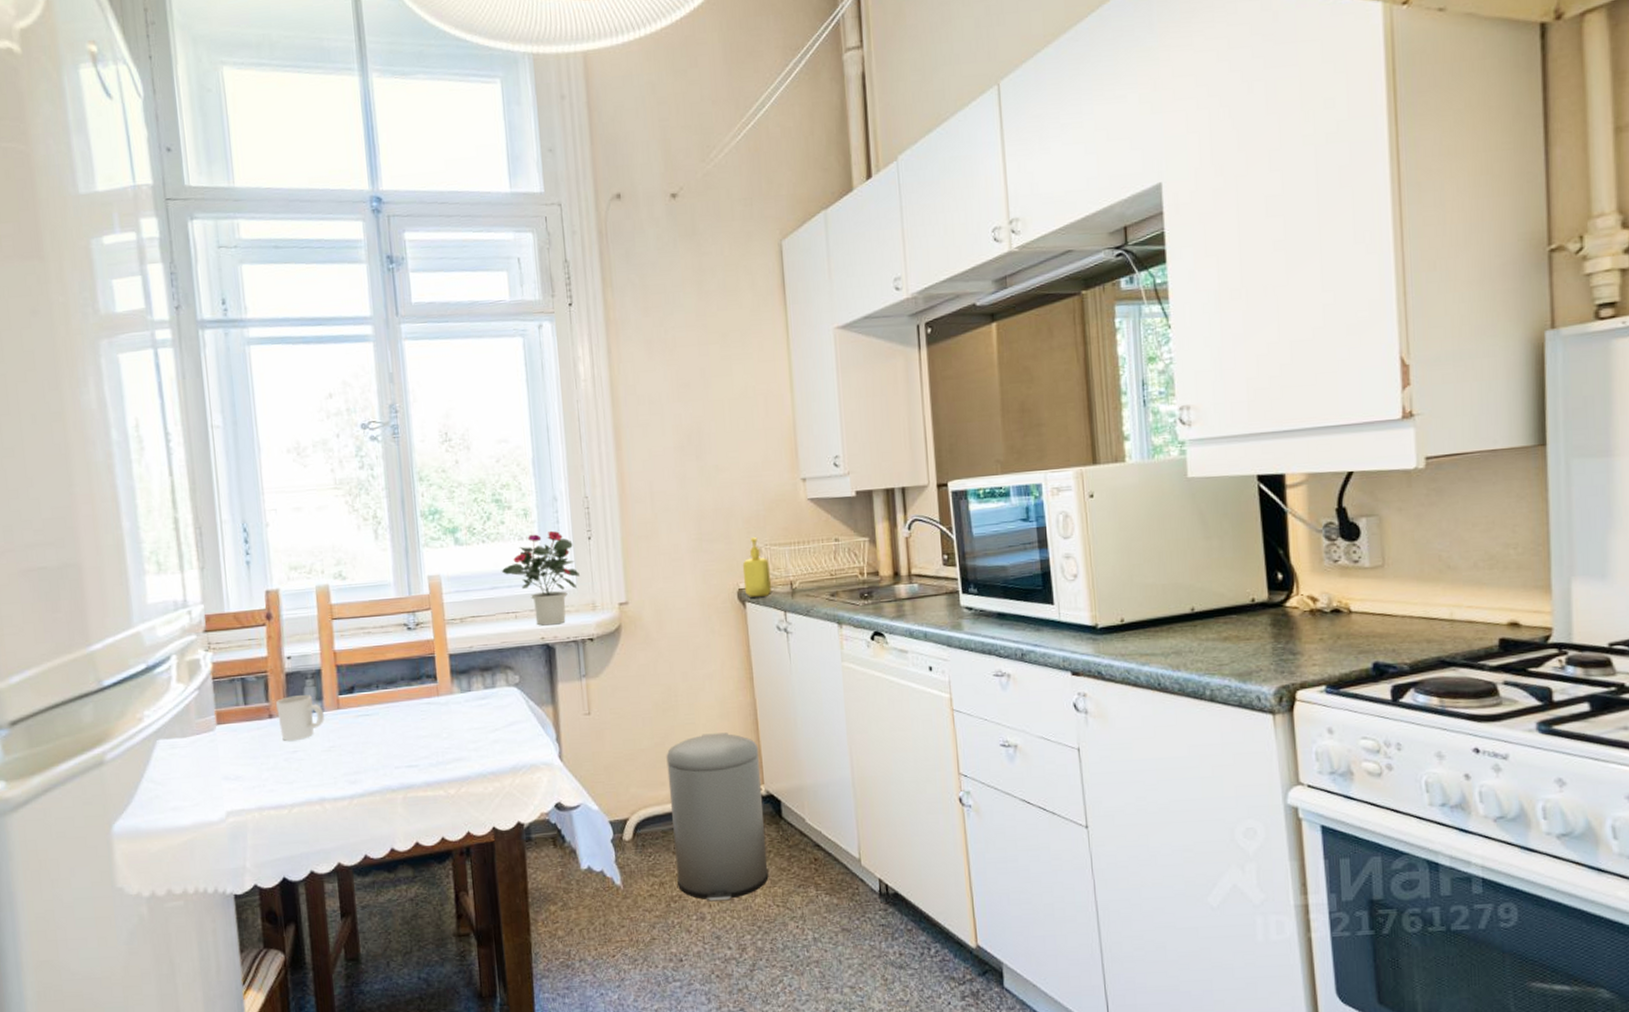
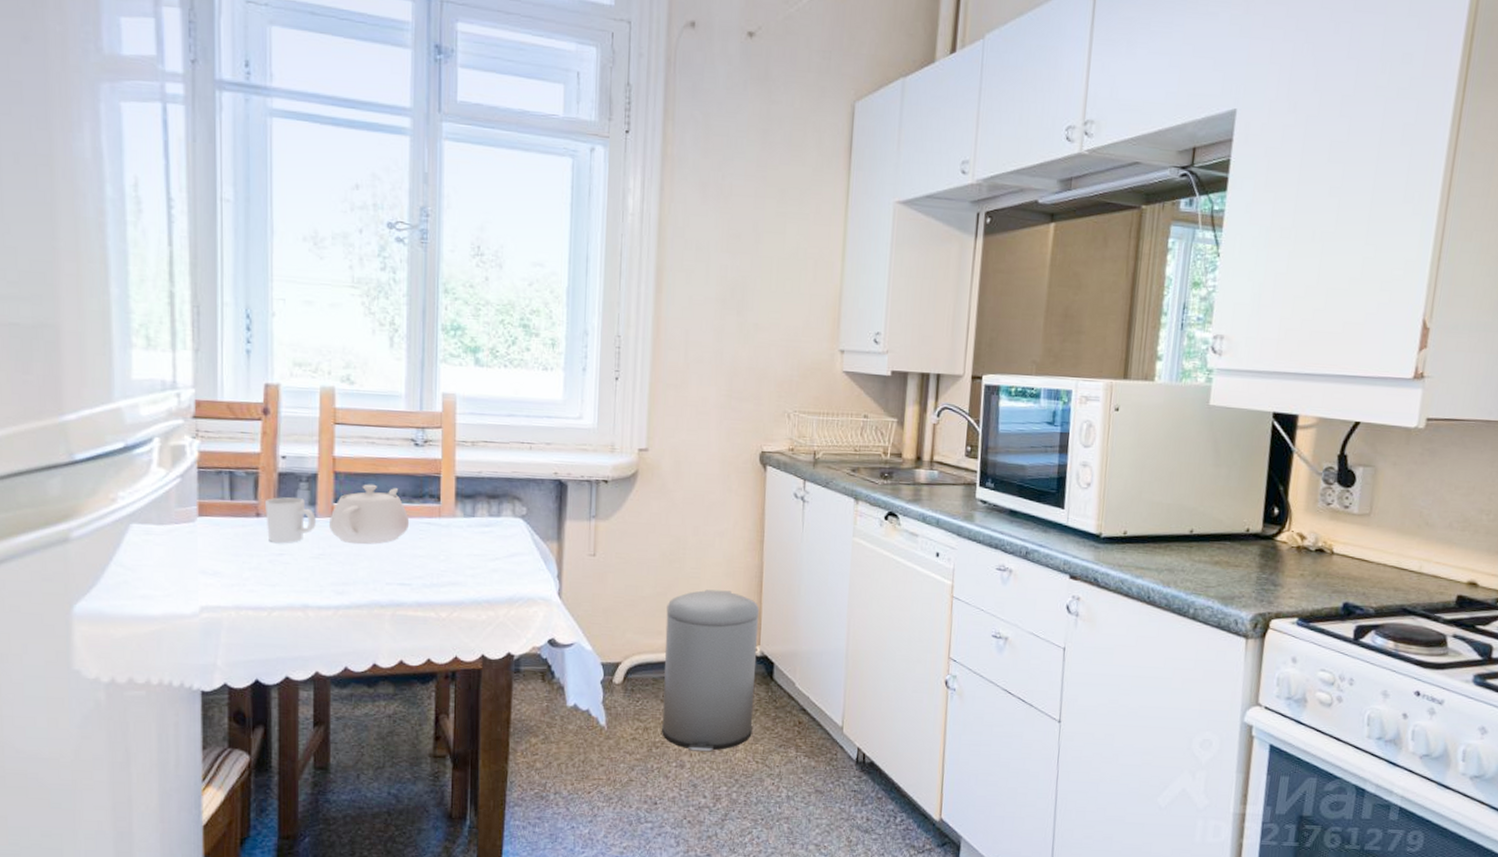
teapot: none [336,672,411,733] -> present [330,484,410,545]
potted flower: present [501,530,579,626] -> none [520,365,602,462]
soap dispenser: present [742,536,772,597] -> none [767,401,797,462]

